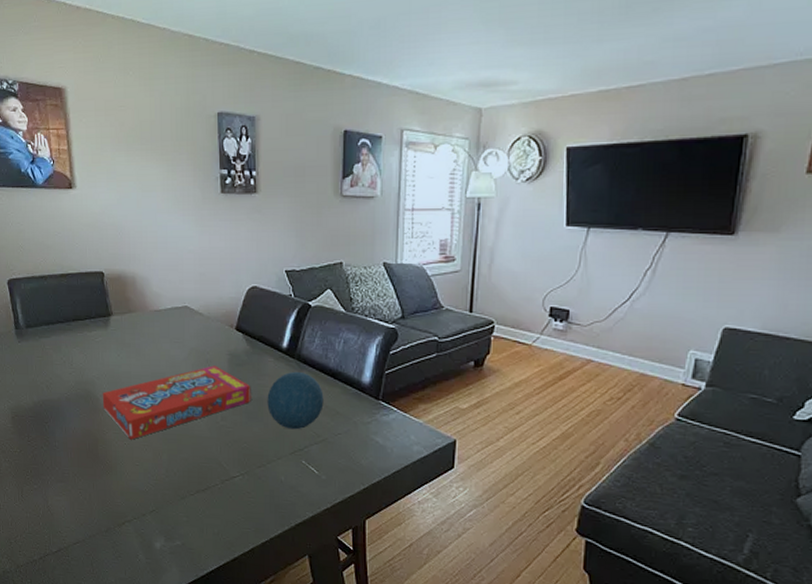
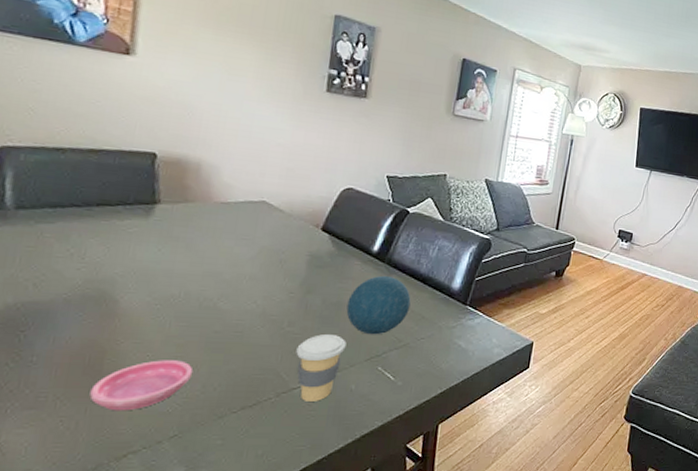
saucer: none [94,447,158,488] -> present [89,360,194,411]
snack box: present [102,365,251,440] -> none [122,266,331,351]
coffee cup: none [231,428,271,490] -> present [296,334,346,401]

